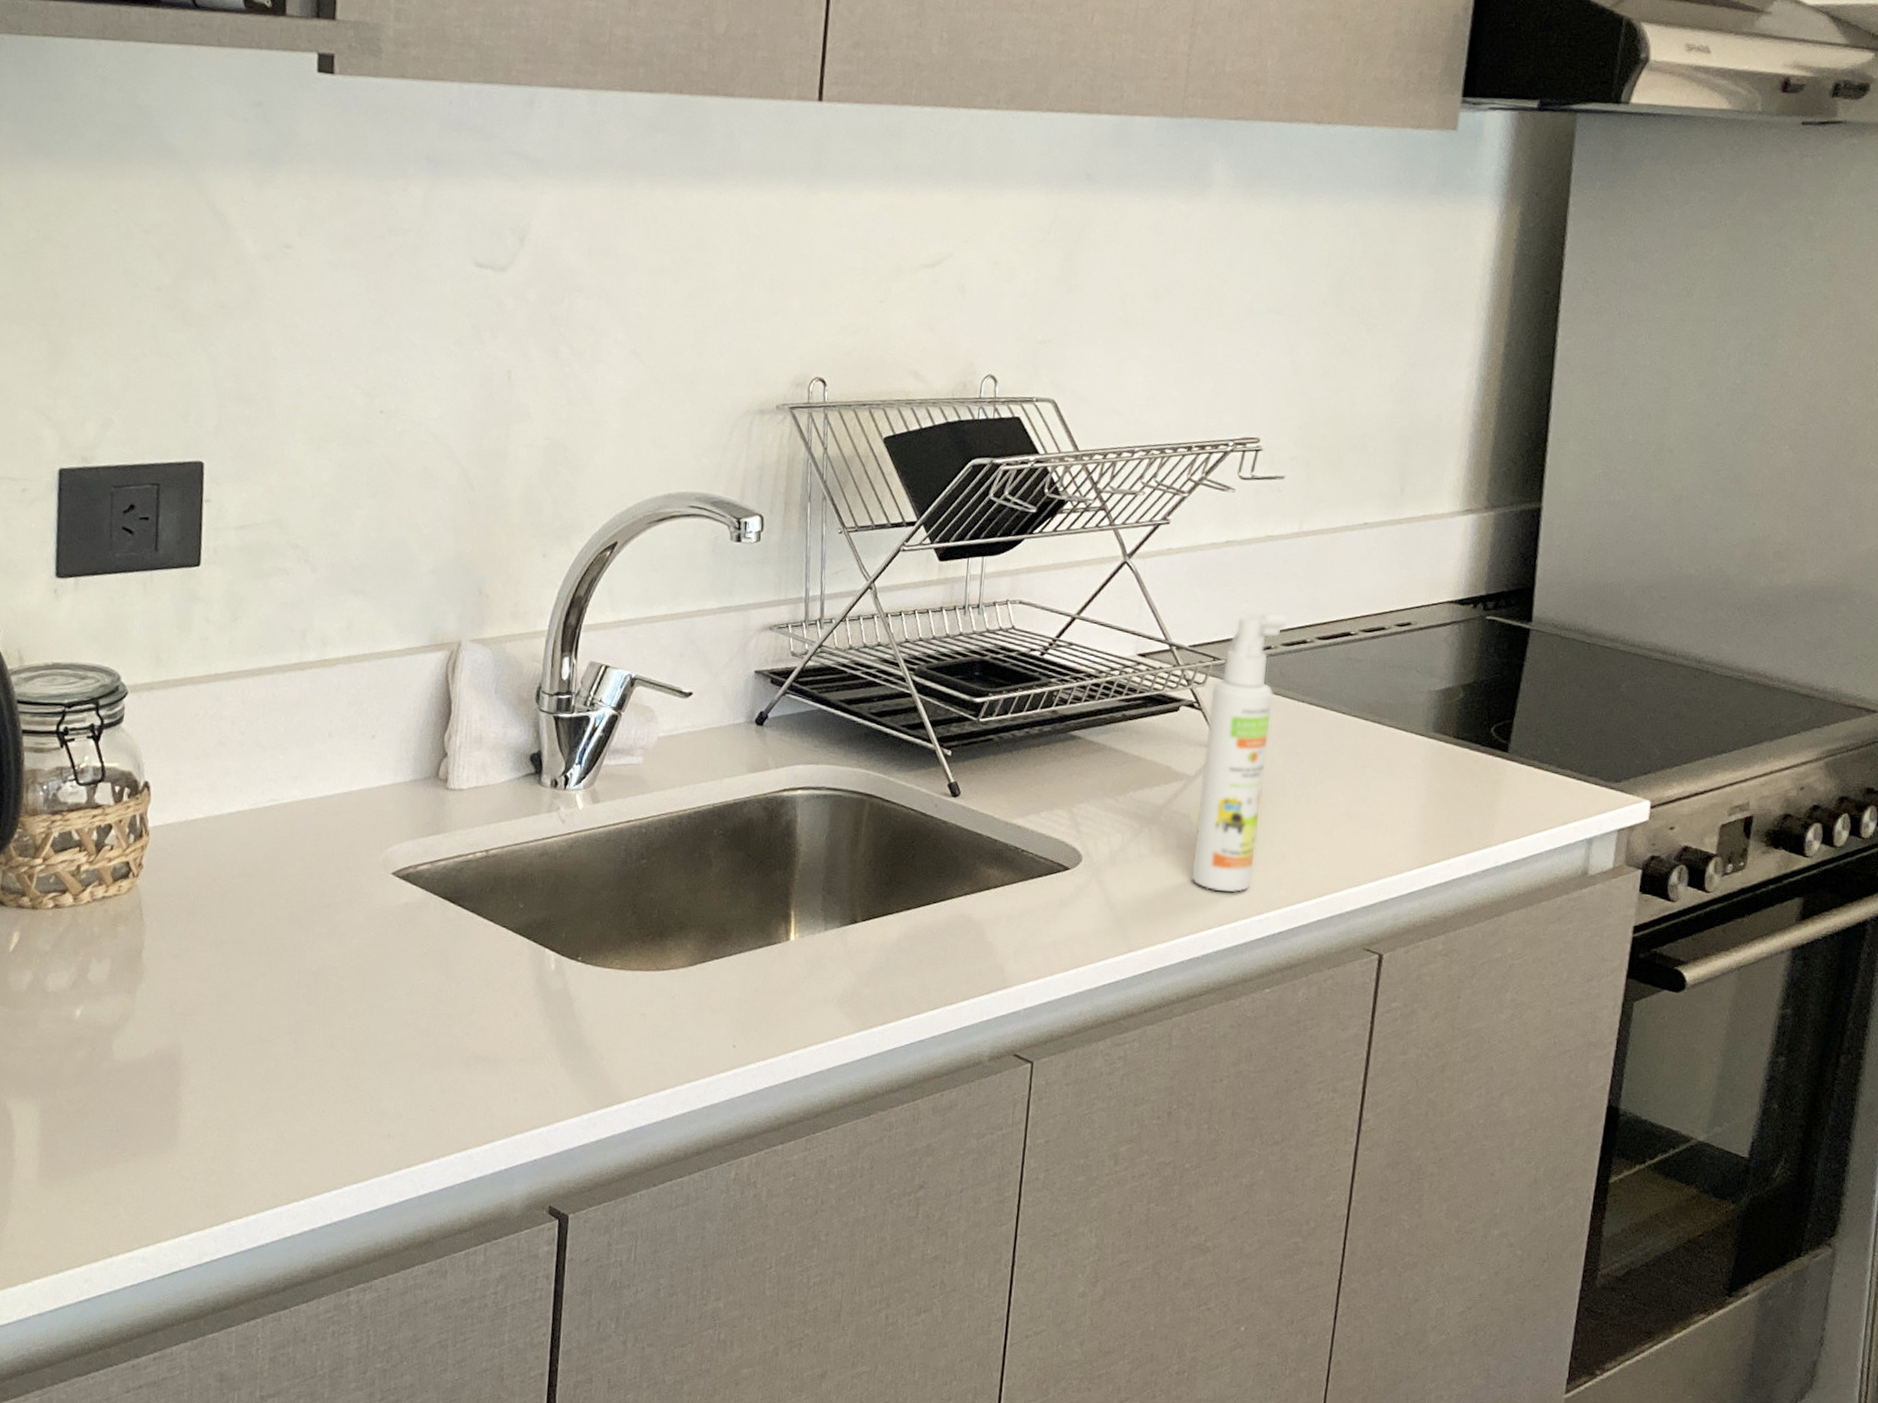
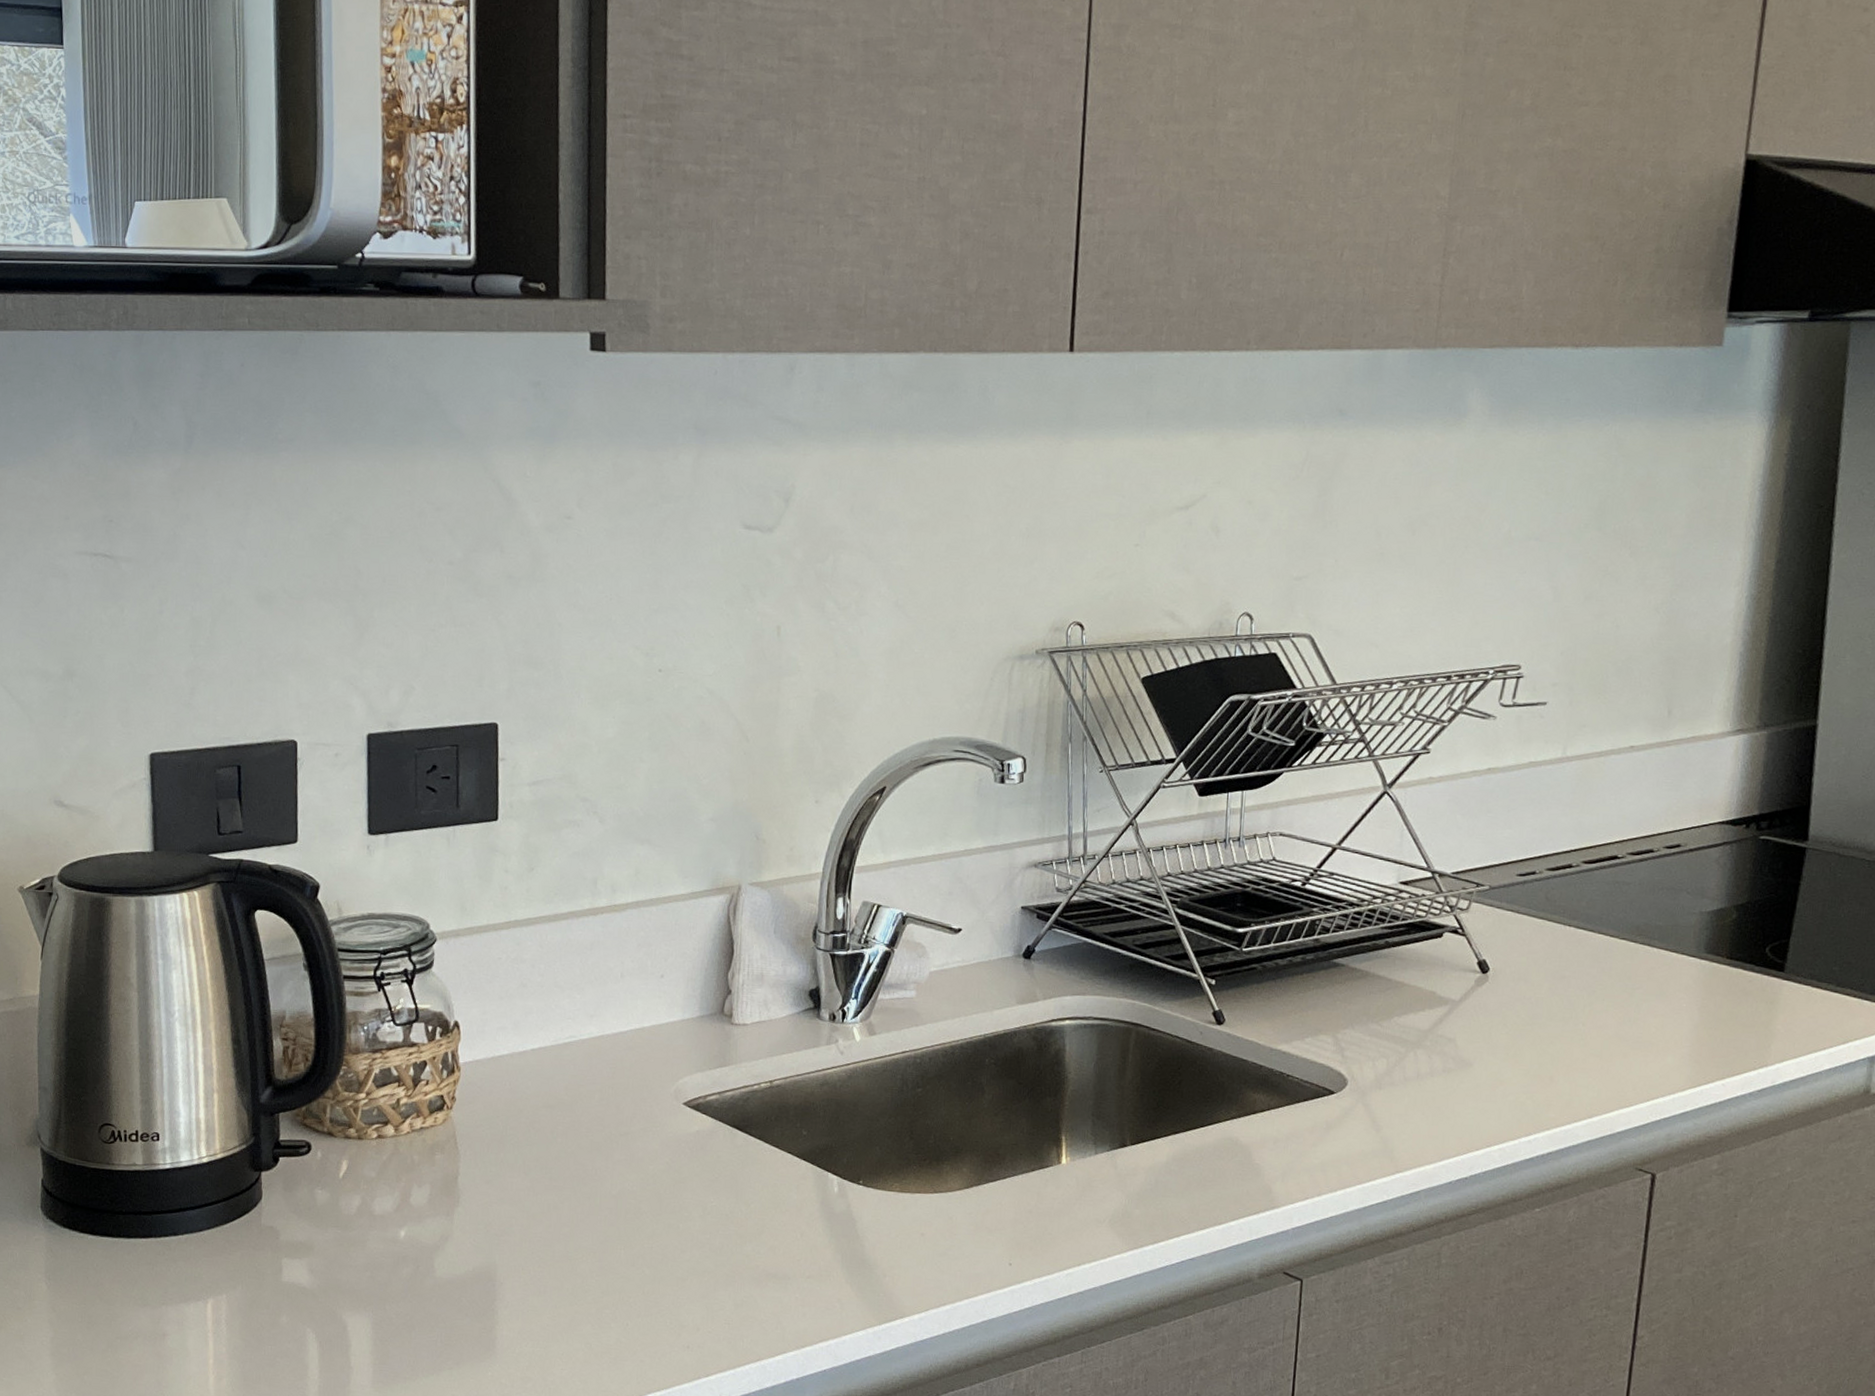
spray bottle: present [1191,611,1289,893] -> none [1458,838,1553,1115]

